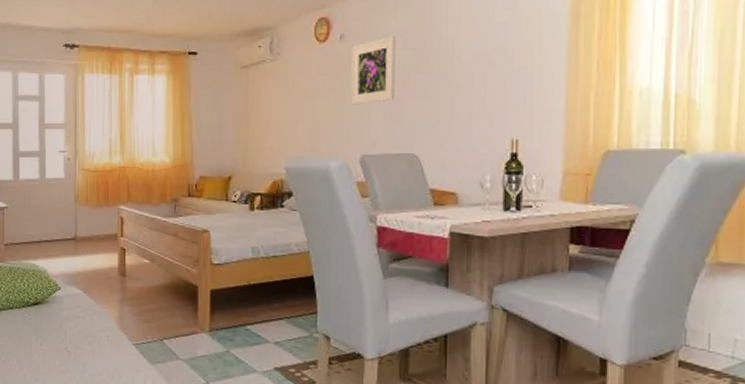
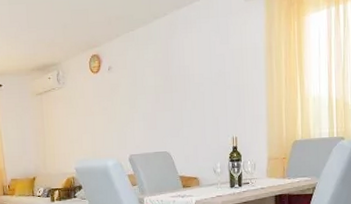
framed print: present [351,36,396,105] -> none [117,67,150,119]

